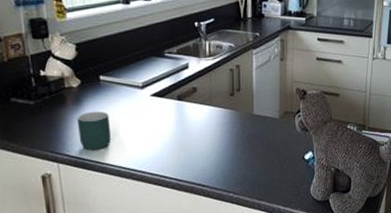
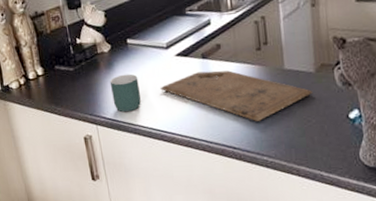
cutting board: none [132,112,277,161] -> present [160,70,314,121]

